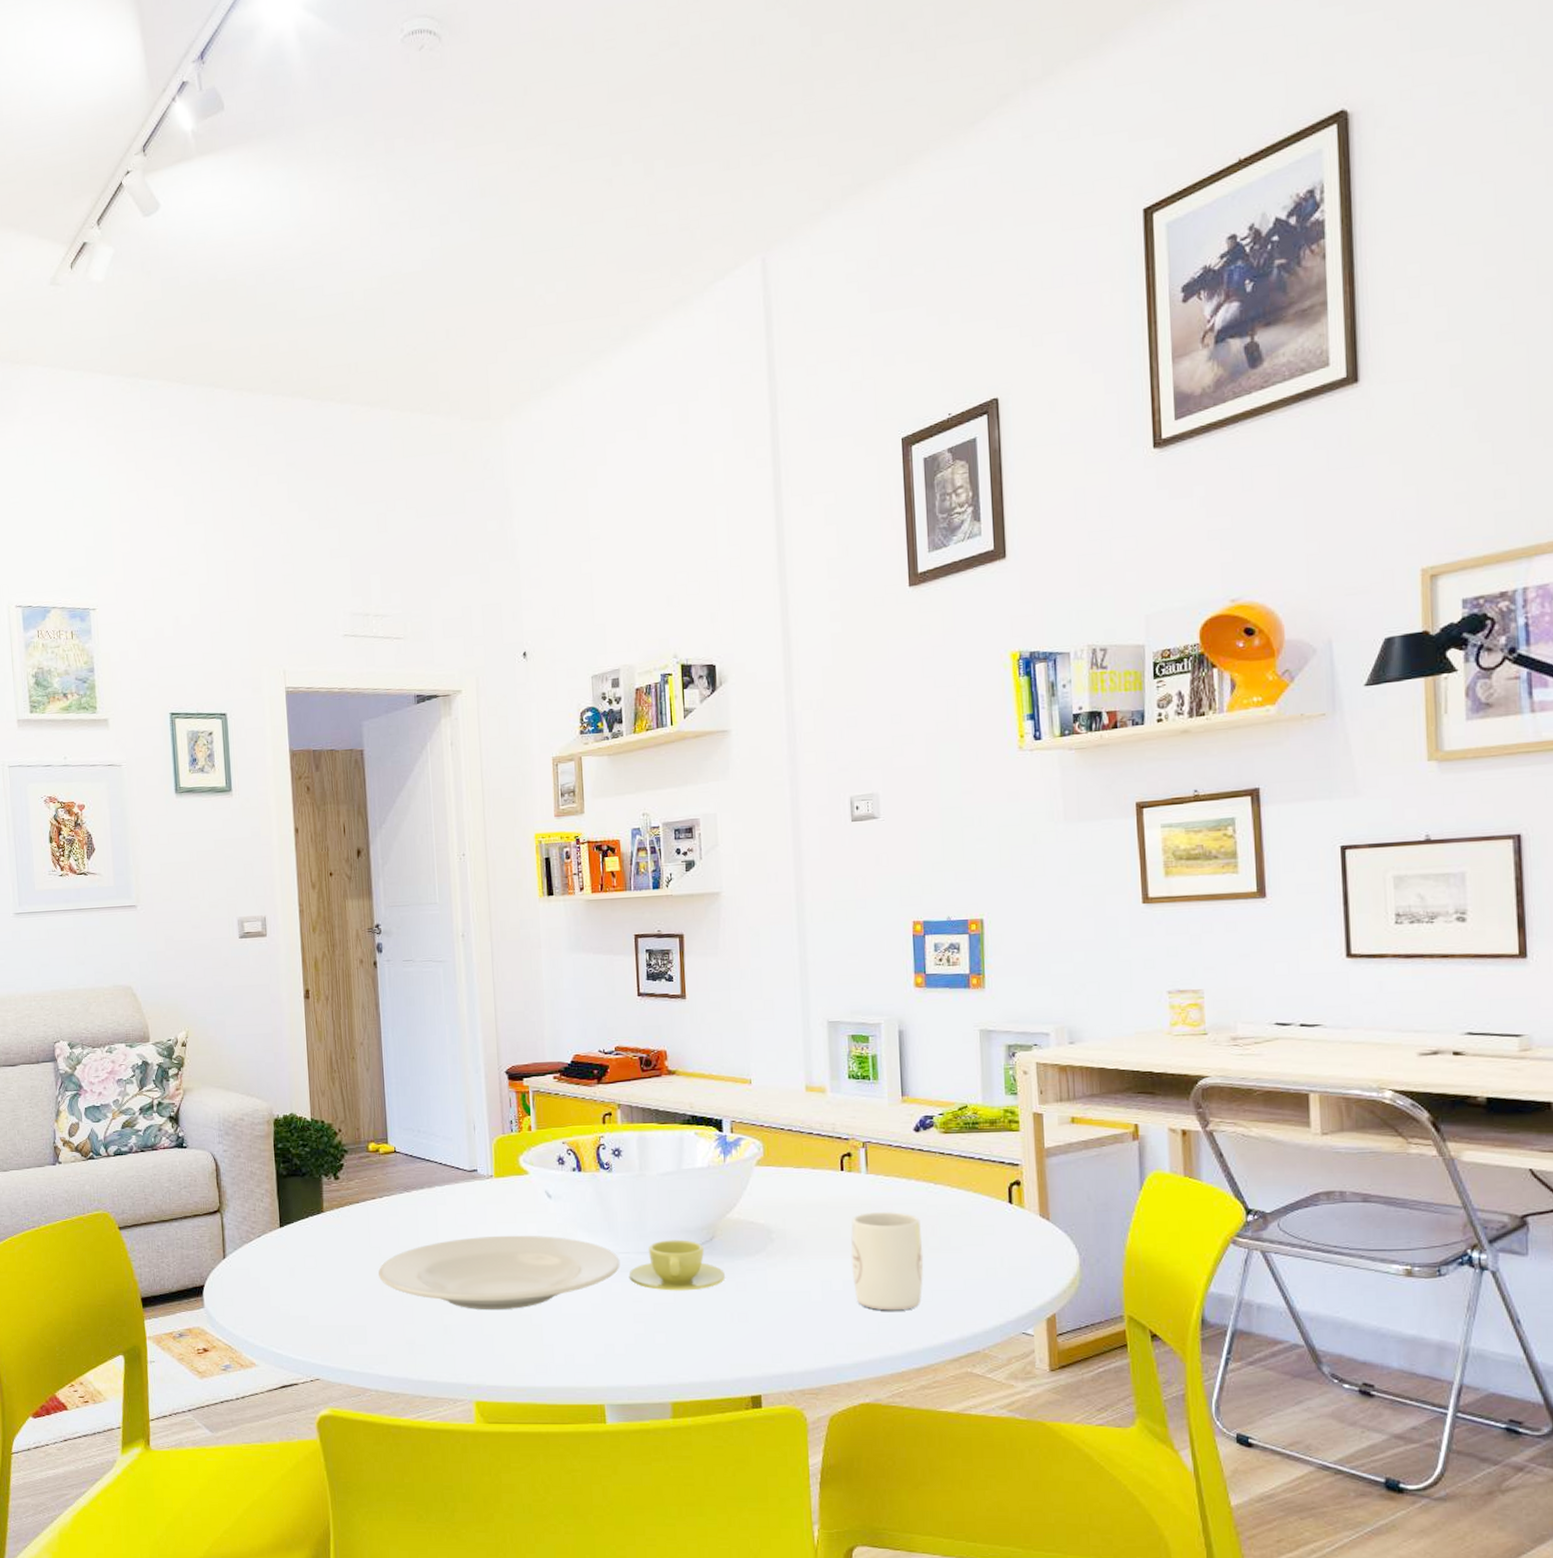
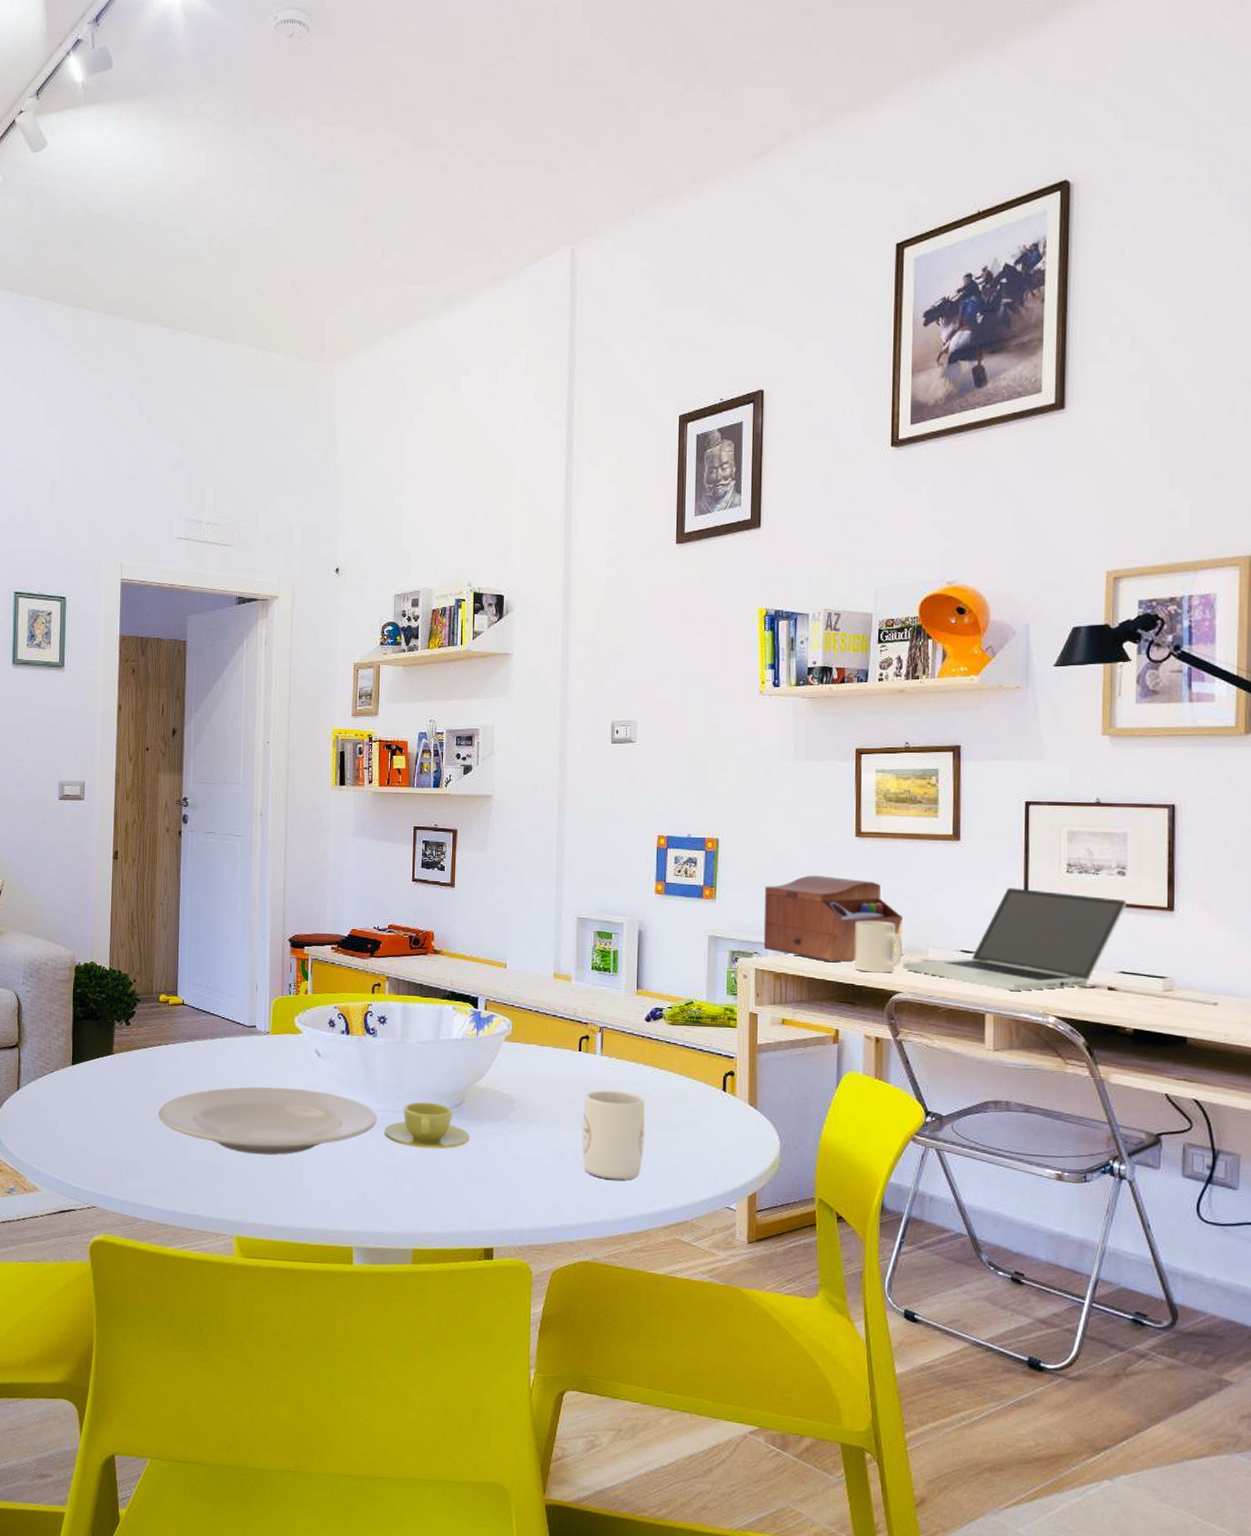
sewing box: none [1040,951,1204,1049] -> present [763,875,903,963]
cup: none [1149,997,1207,1057] -> present [855,920,903,973]
laptop: none [1208,946,1469,1065] -> present [903,887,1126,991]

